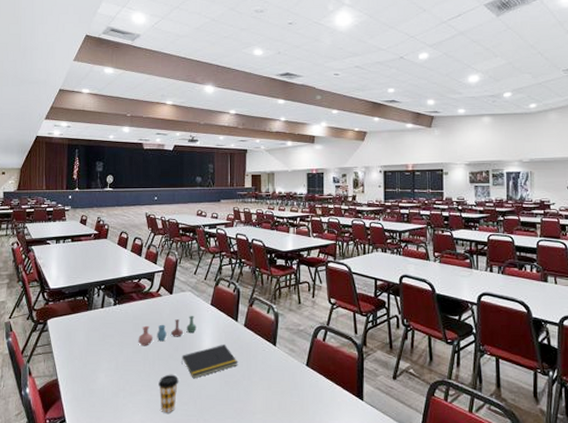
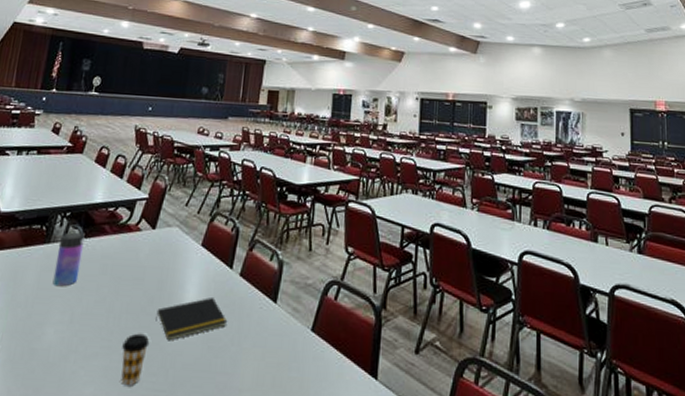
water bottle: none [98,295,118,343] -> present [52,224,85,287]
vase: present [138,316,197,346] -> none [103,258,181,295]

